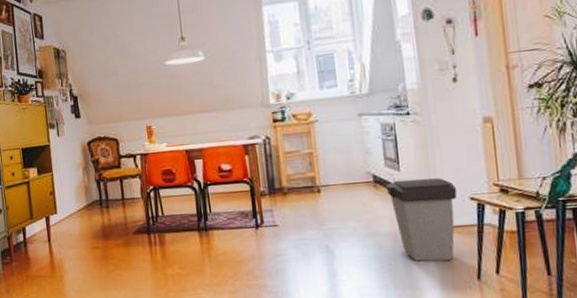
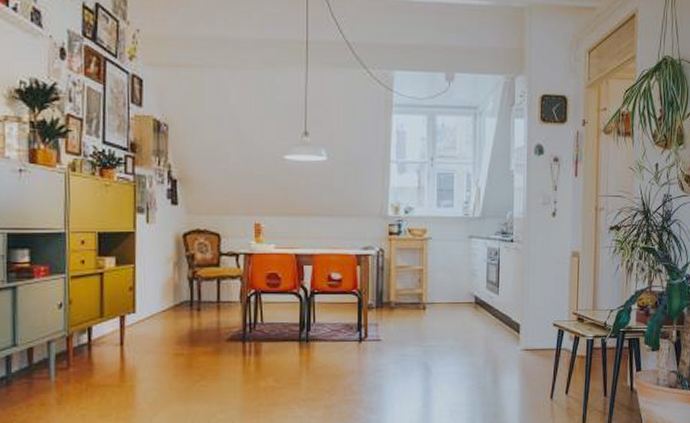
trash can: present [385,178,457,262] -> none [484,303,543,382]

